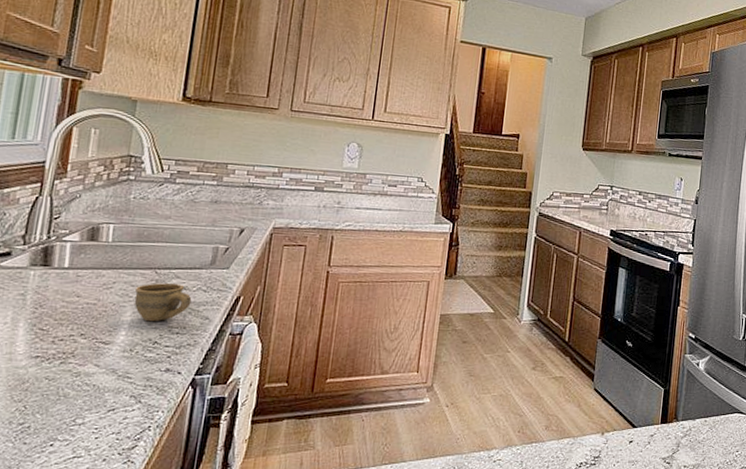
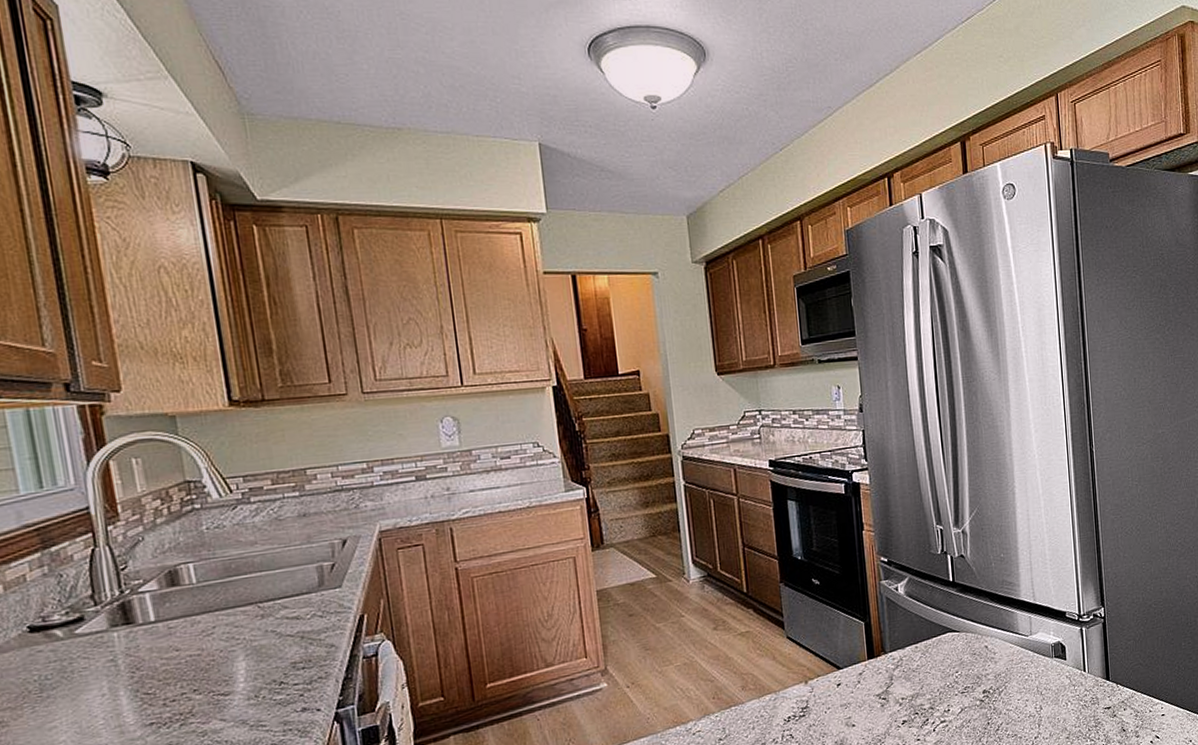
cup: present [134,283,192,322] -> none [239,614,310,662]

